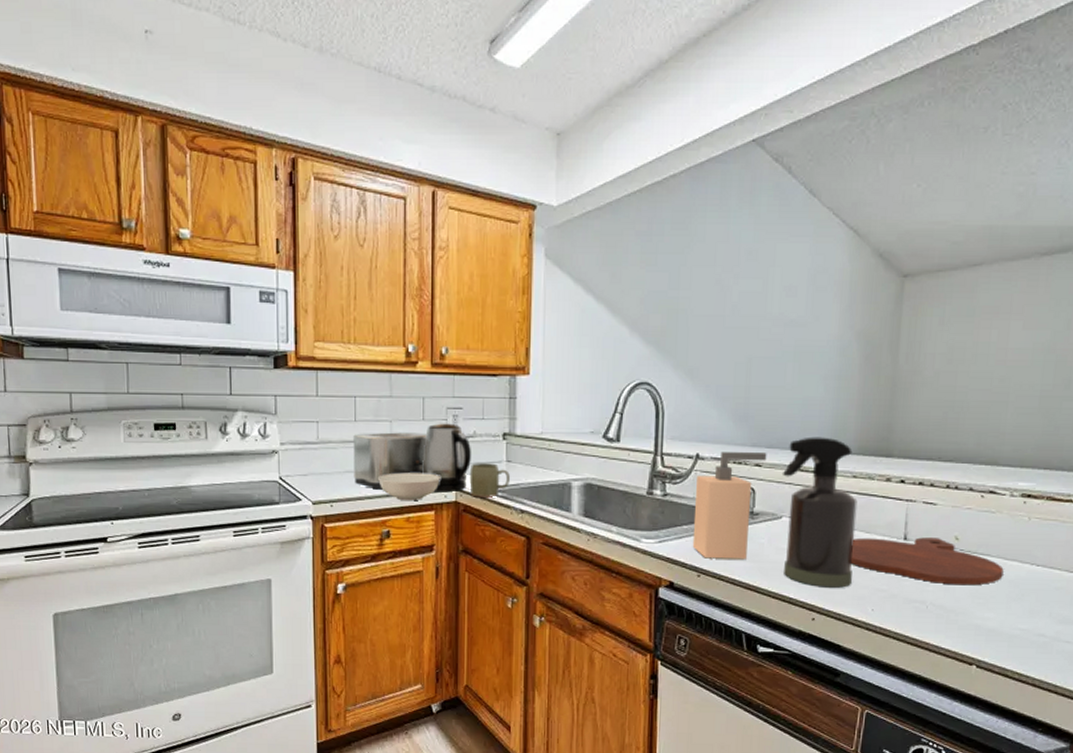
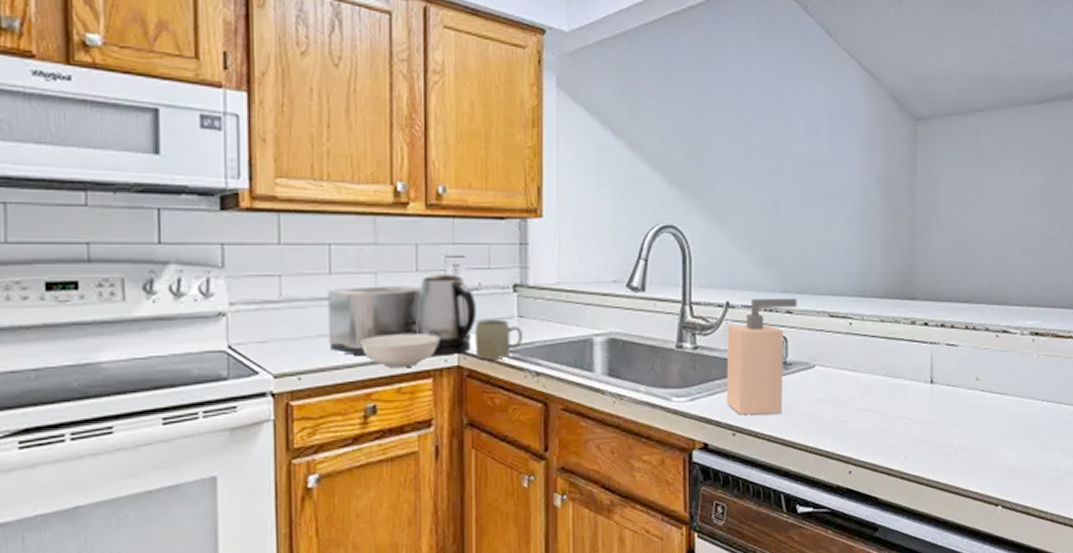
spray bottle: present [782,436,858,588] -> none [812,281,886,438]
cutting board: present [851,537,1004,586] -> none [884,379,1020,426]

